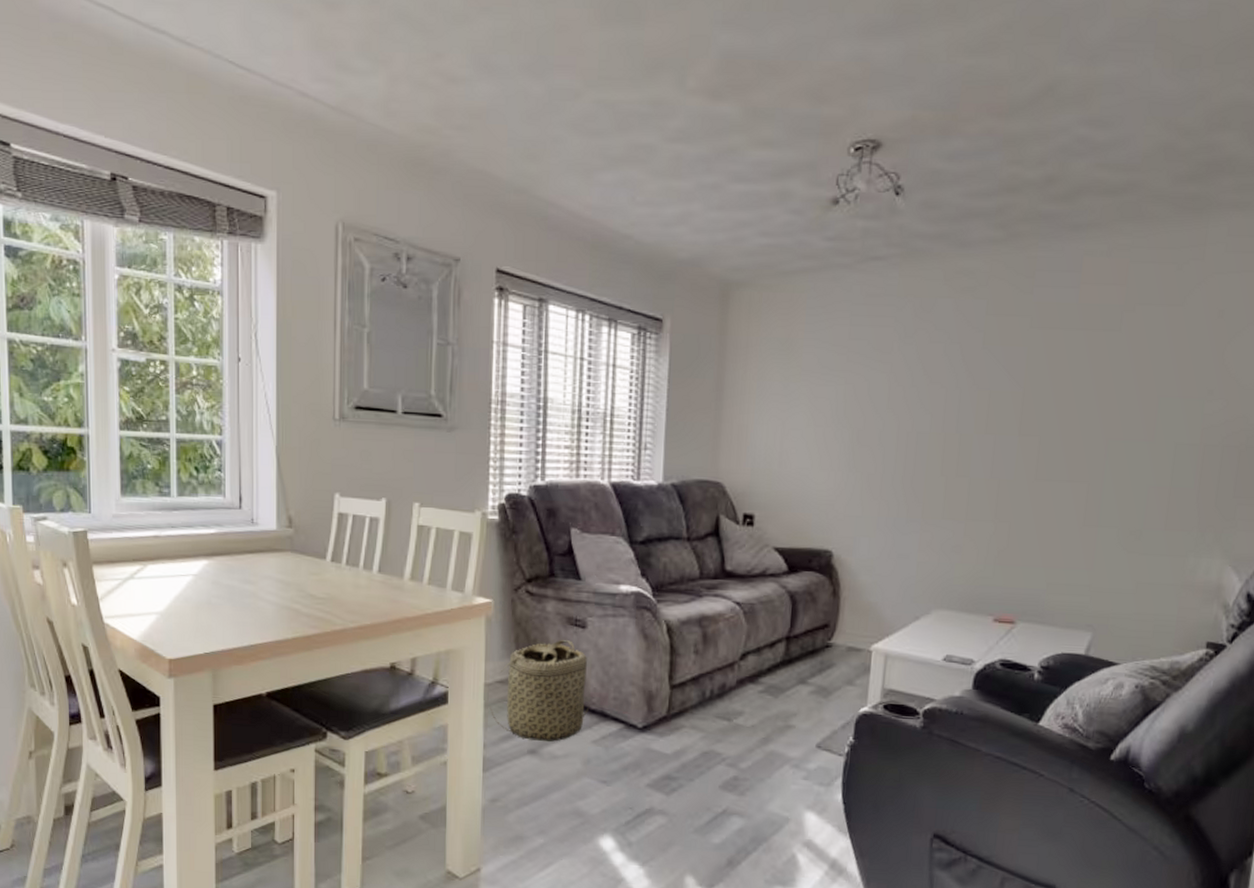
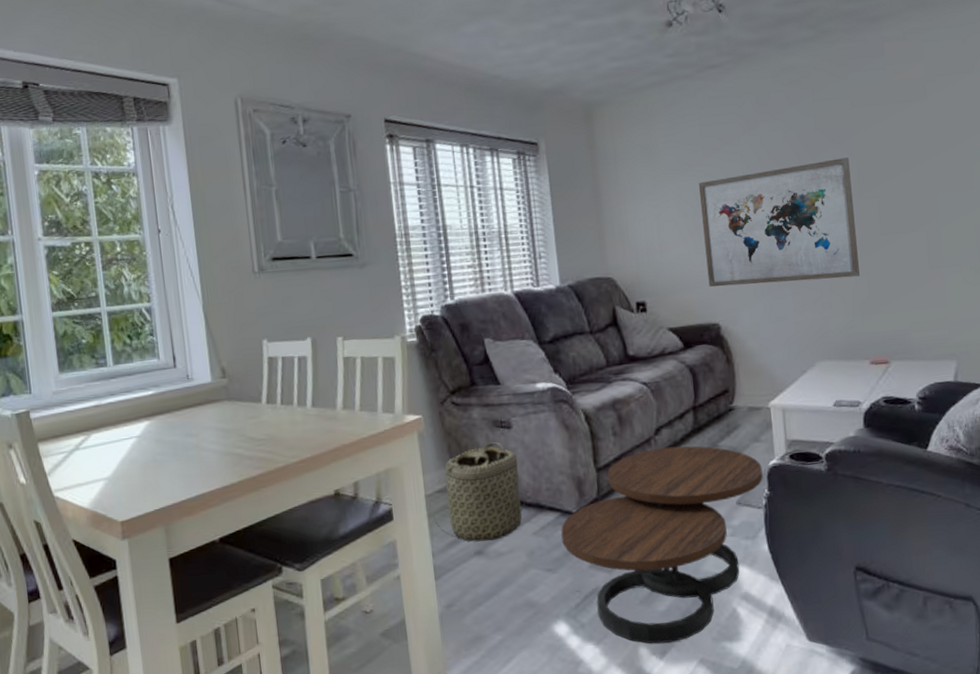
coffee table: none [622,674,851,877] -> present [561,446,763,644]
wall art: none [828,385,1015,523] -> present [699,157,860,287]

